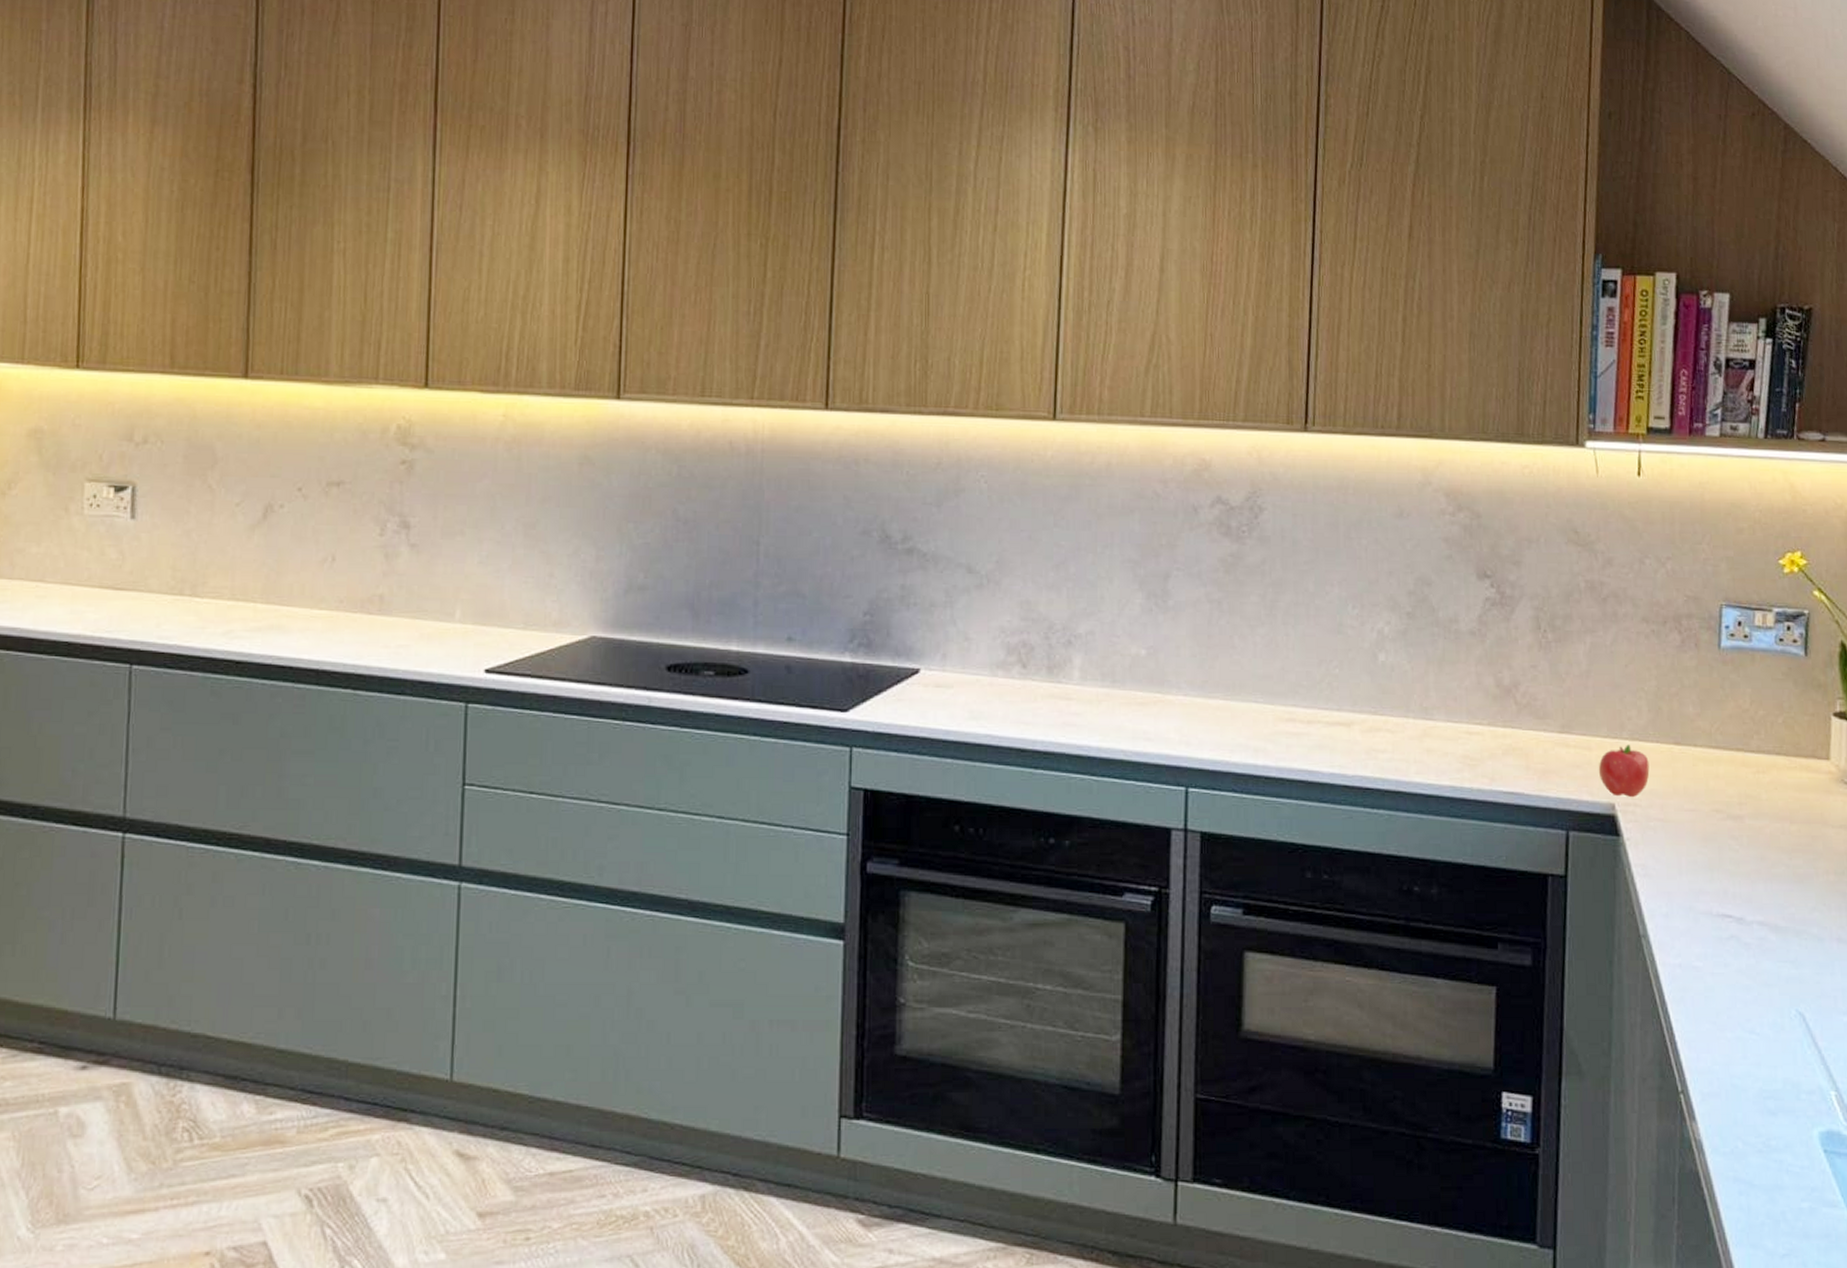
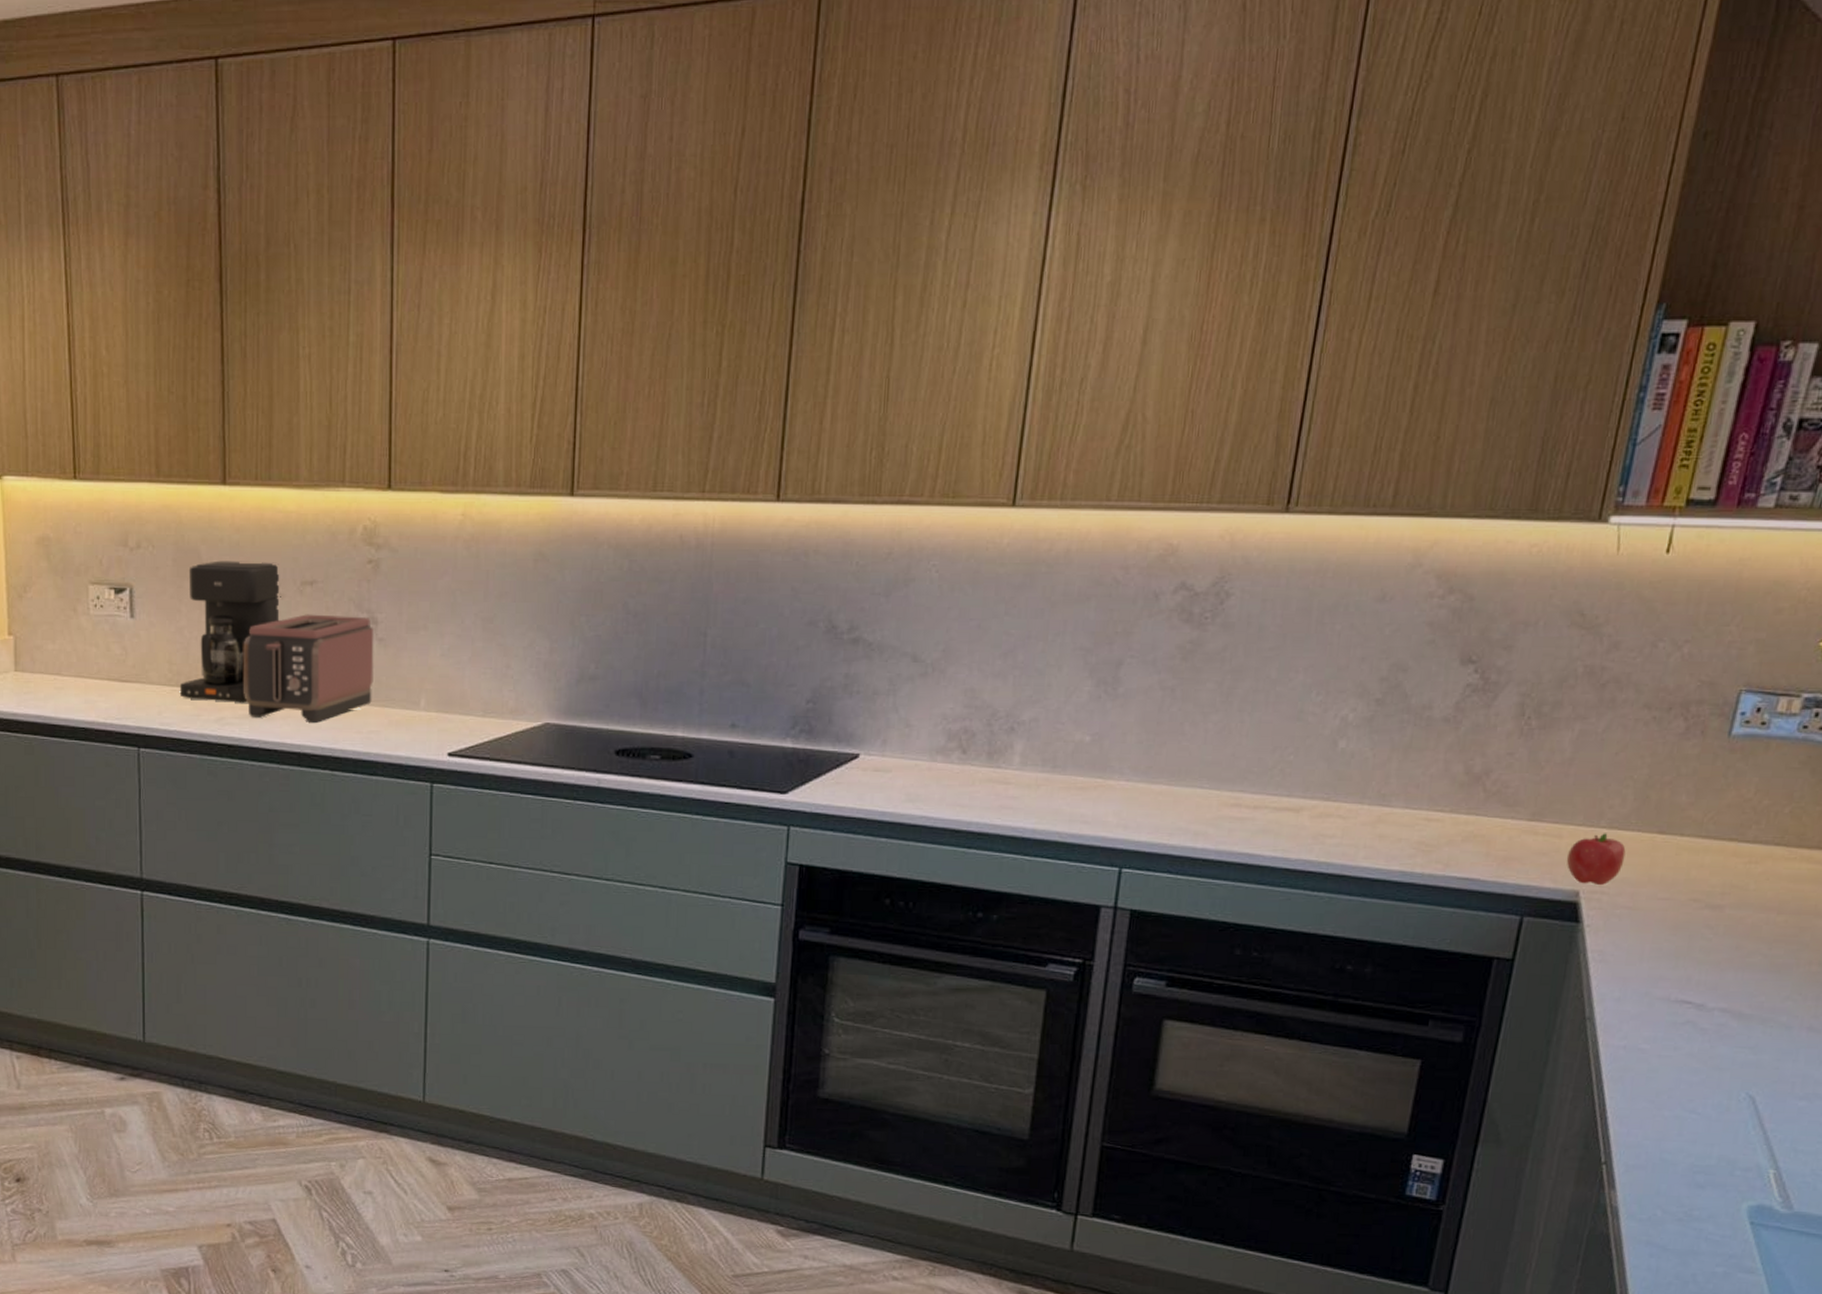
coffee maker: none [182,458,304,614] -> present [179,560,282,703]
toaster: none [257,517,406,636] -> present [243,614,374,723]

